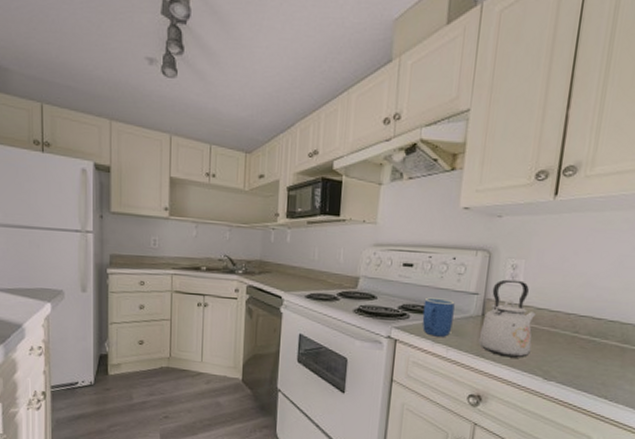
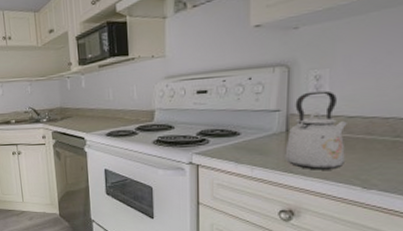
mug: present [422,297,455,337] -> none [222,119,255,158]

